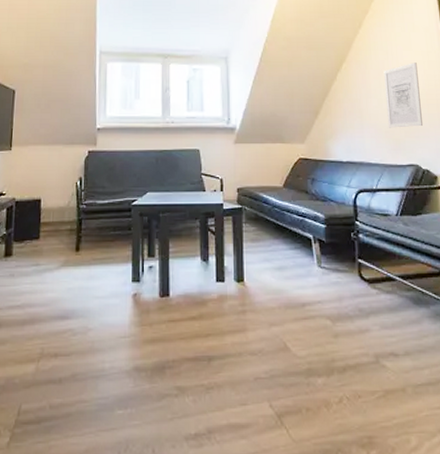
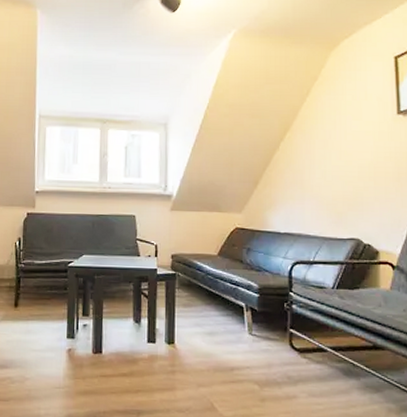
wall art: present [384,63,423,128] -> none [330,133,367,201]

